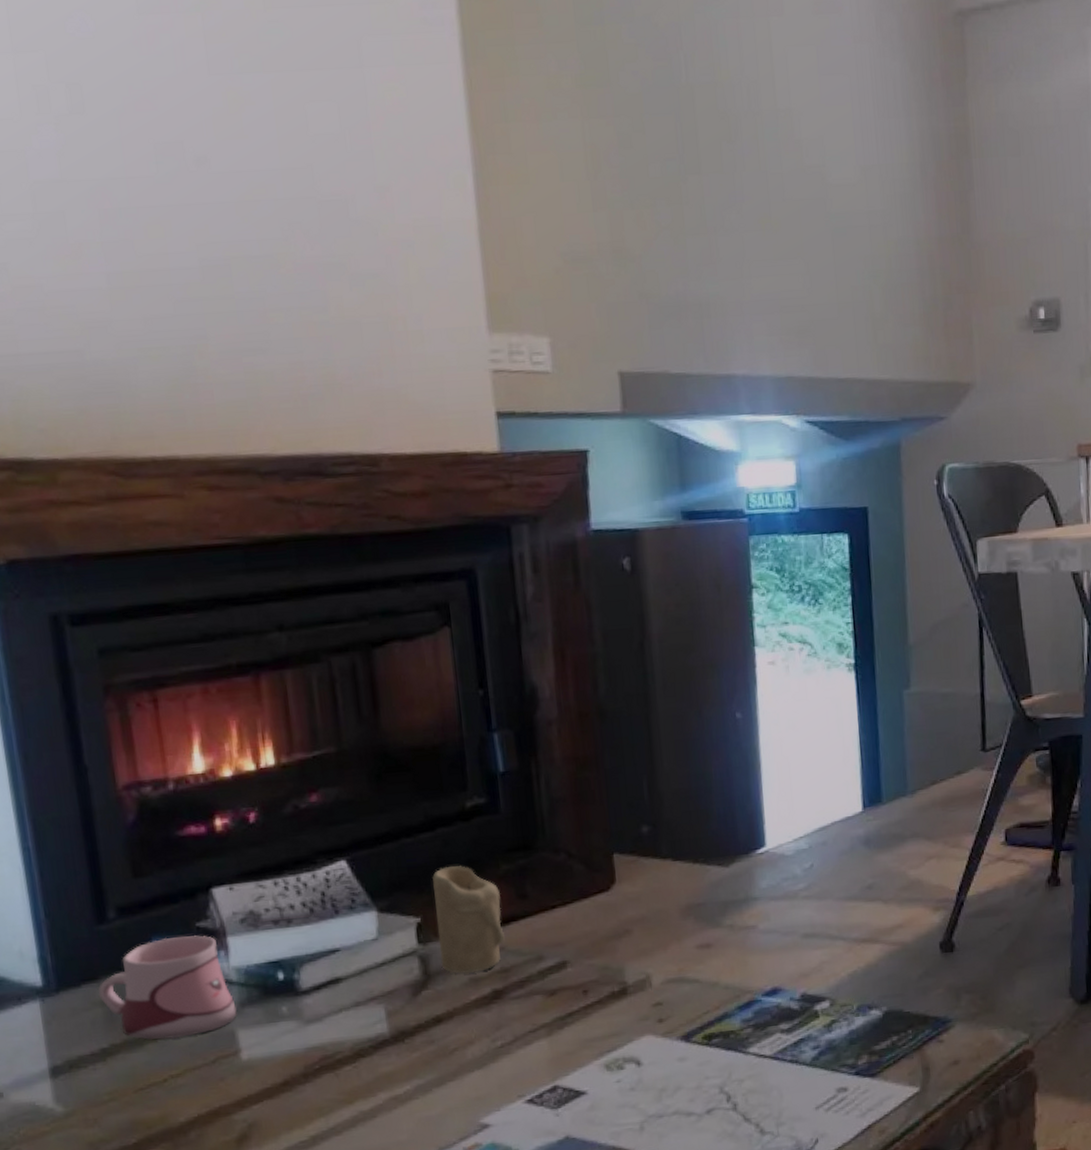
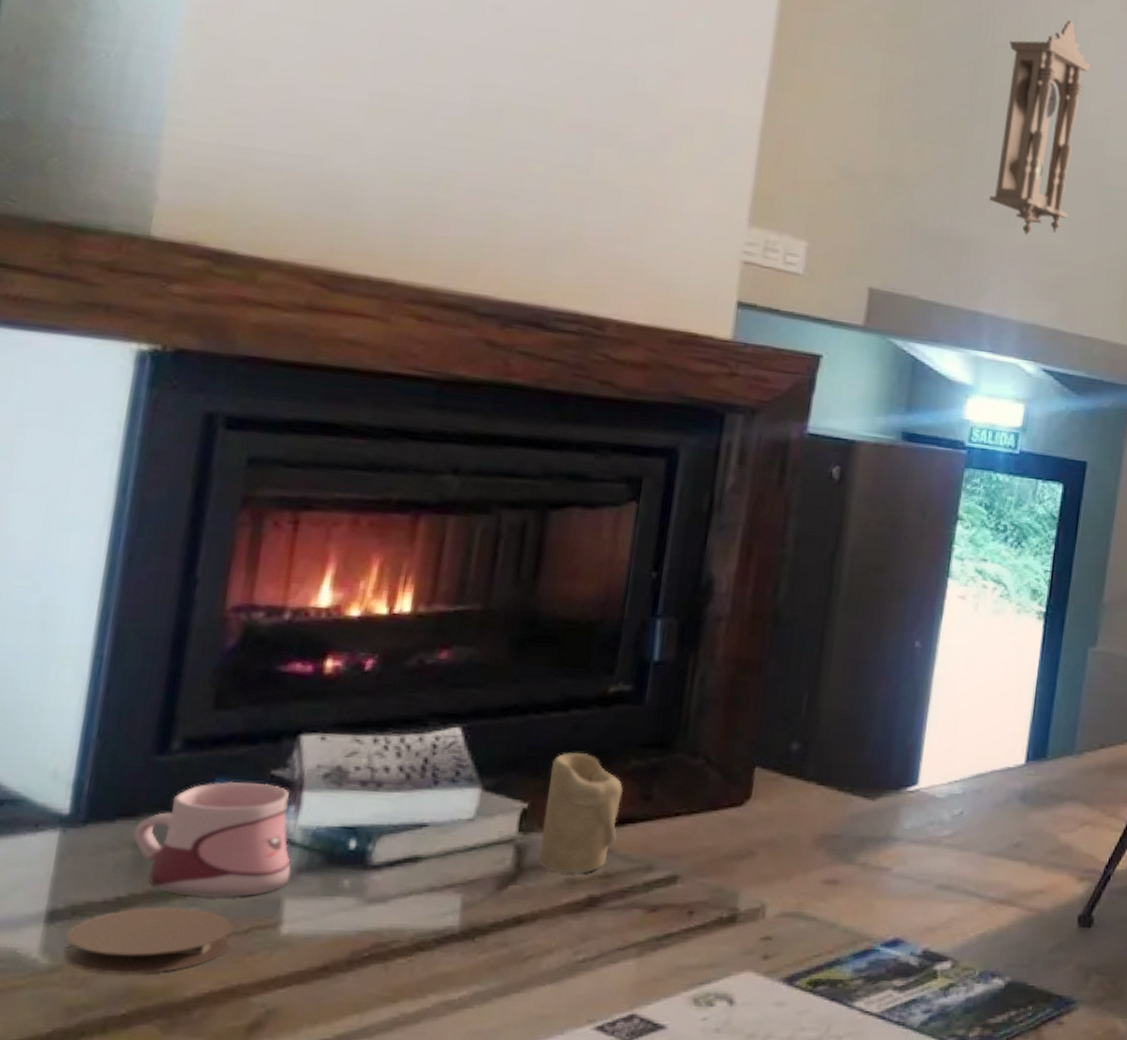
coaster: none [70,1049,203,1113] -> present [63,907,232,974]
pendulum clock: none [705,39,801,285] -> present [989,20,1092,236]

